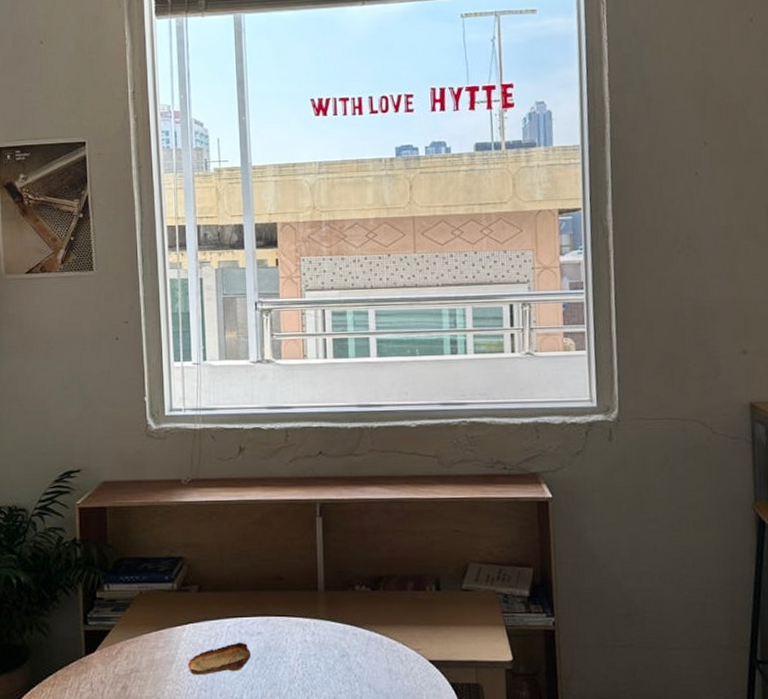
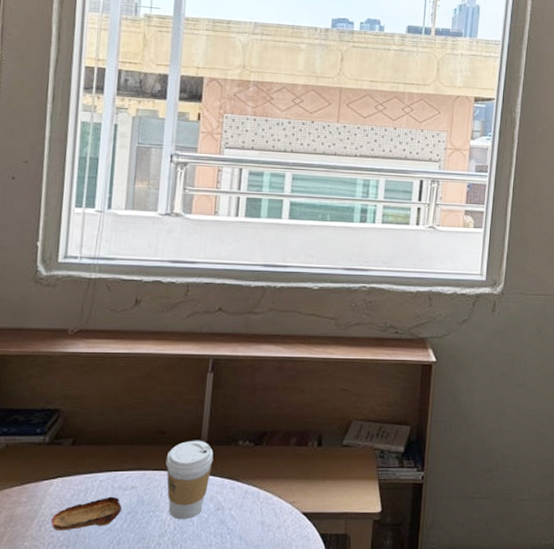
coffee cup: none [286,585,332,667] -> present [165,440,214,520]

